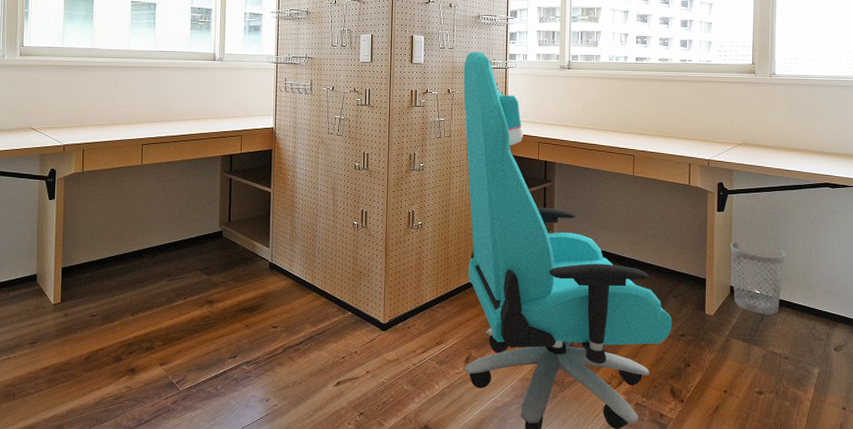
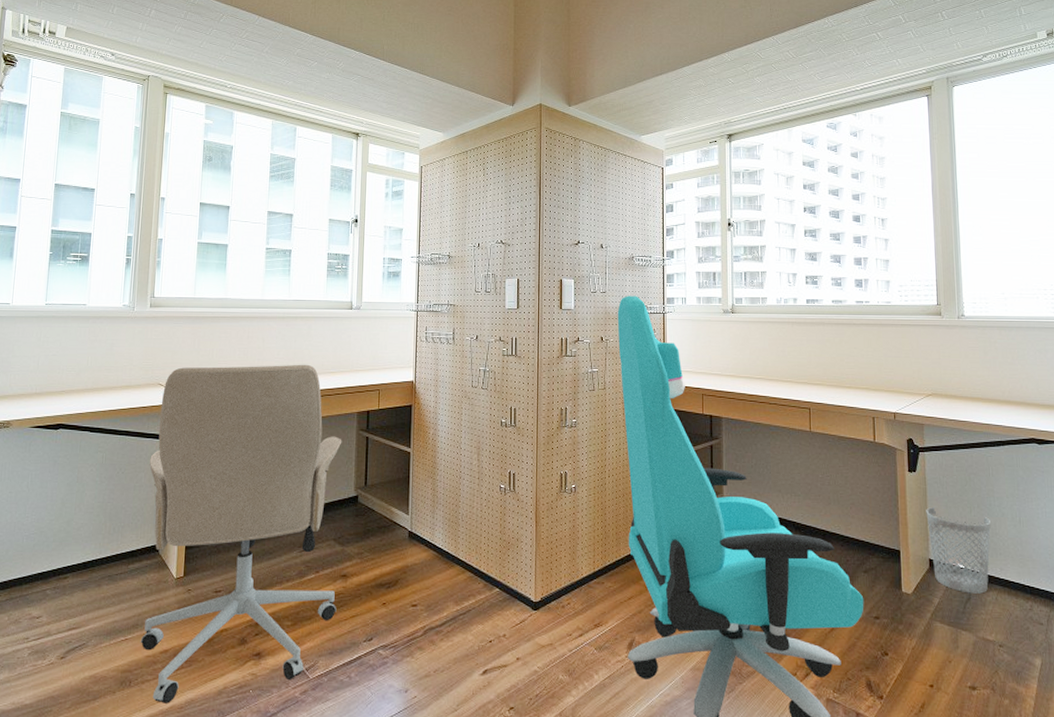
office chair: none [22,111,207,413] -> present [140,364,342,704]

